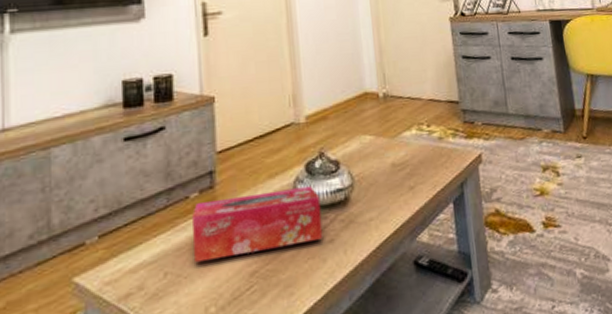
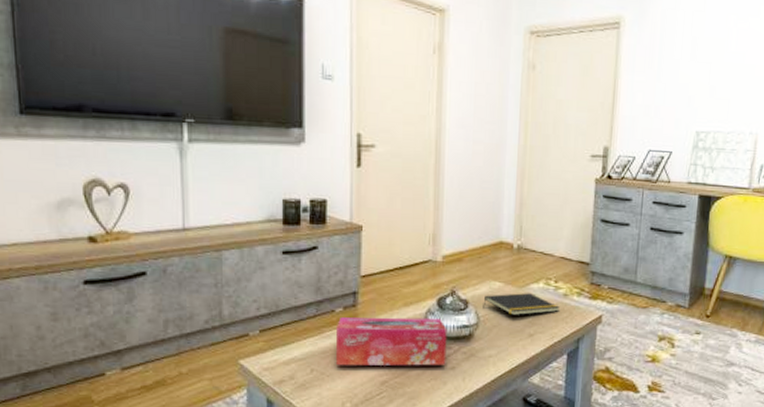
notepad: none [355,142,437,169] -> present [483,293,559,315]

